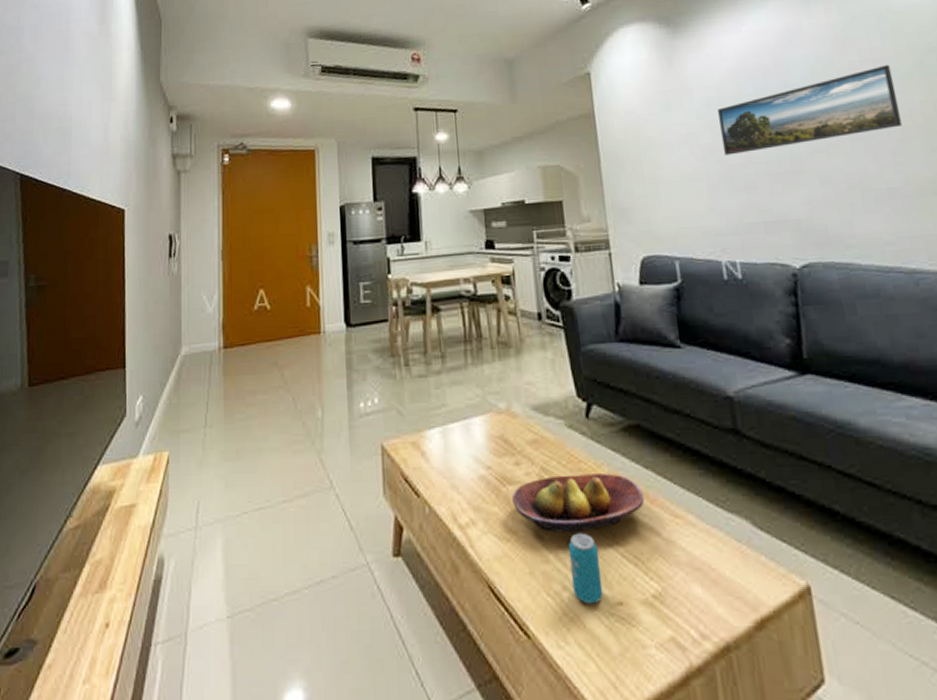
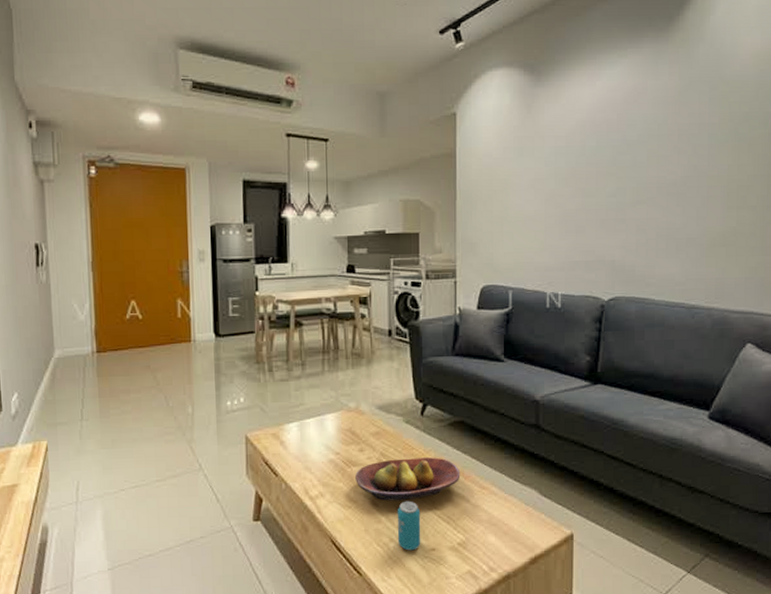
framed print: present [717,64,902,156] -> none [562,129,712,201]

